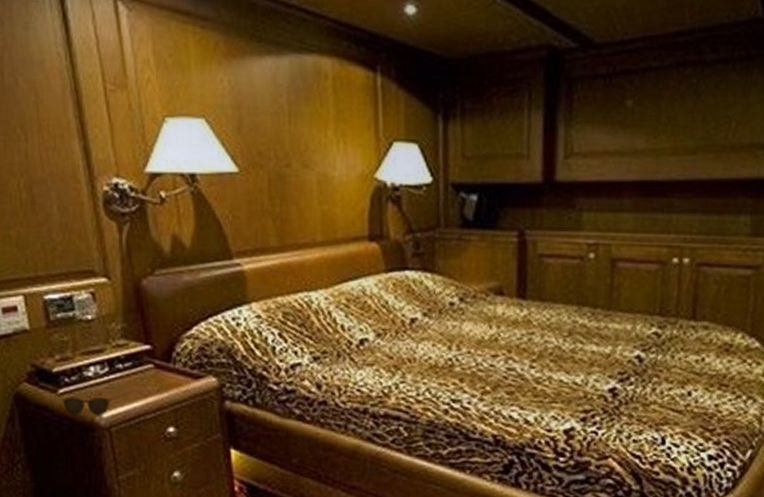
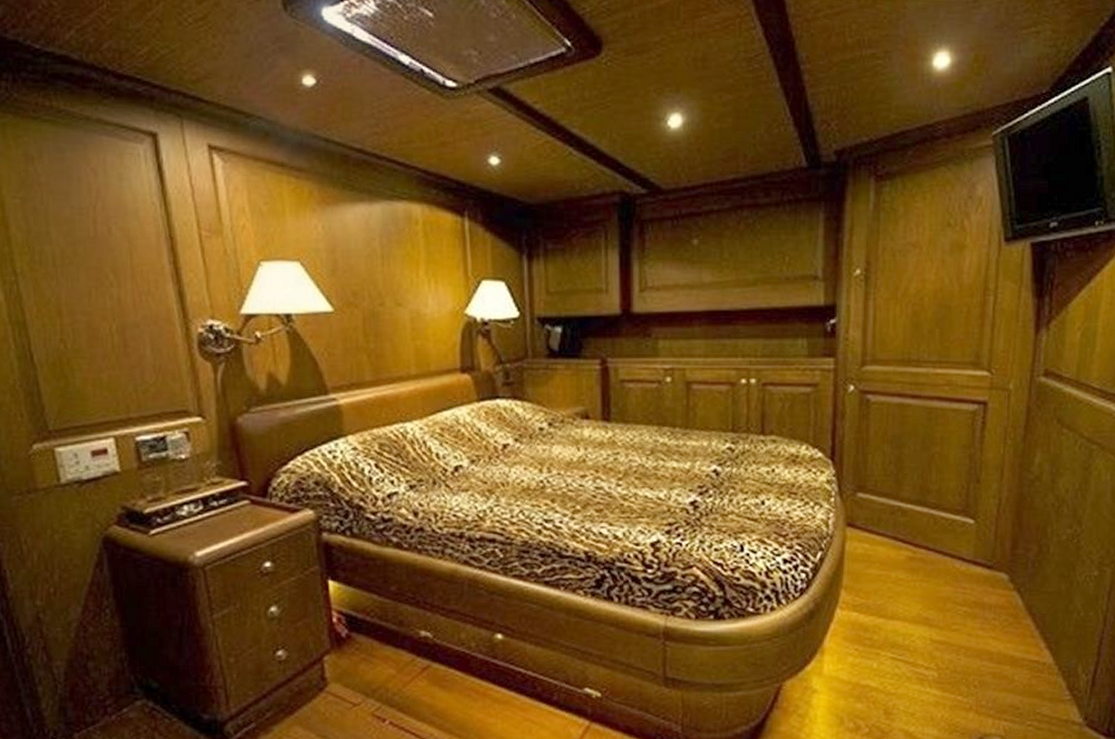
sunglasses: present [62,390,144,415] -> none [153,526,240,556]

